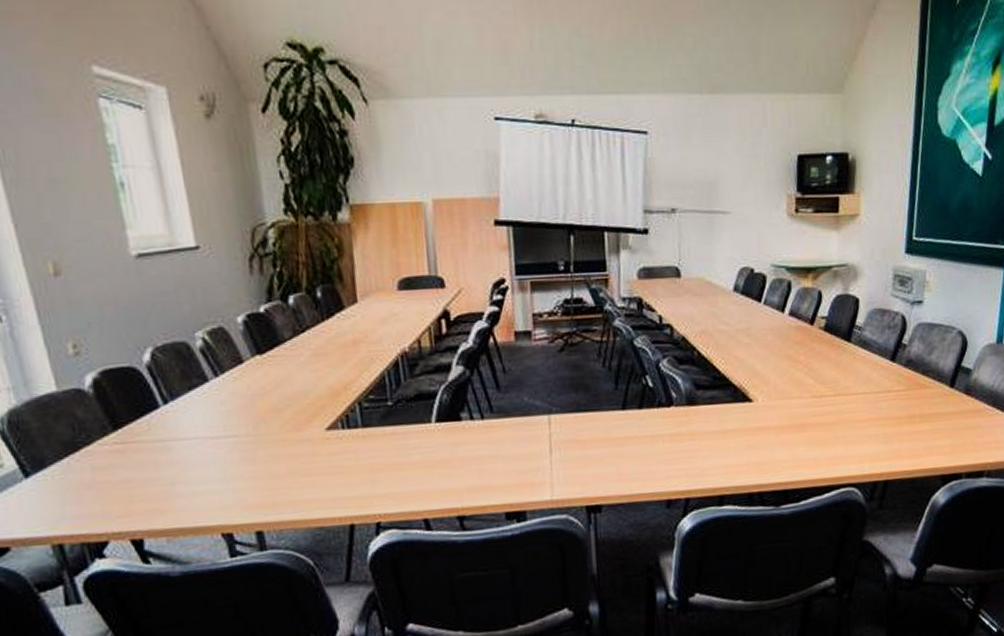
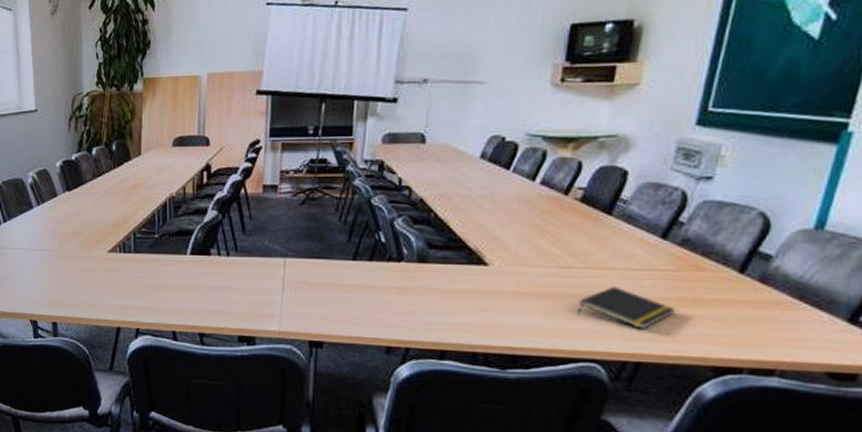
notepad: none [833,410,908,449] -> present [576,286,675,329]

